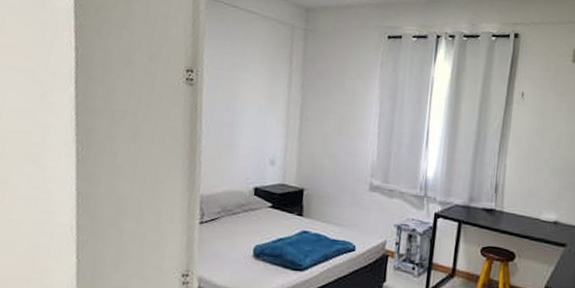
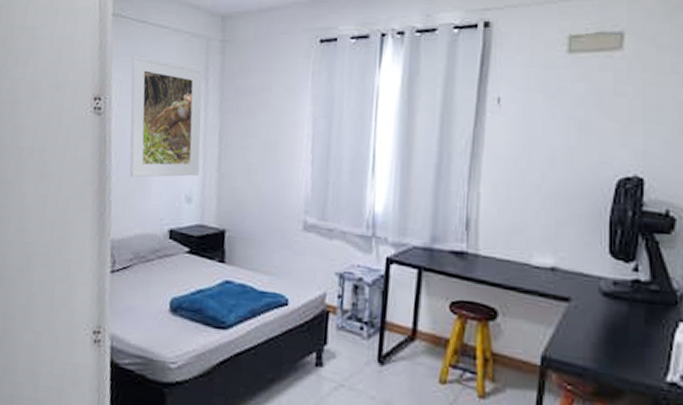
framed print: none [219,35,288,143] -> present [129,56,203,178]

